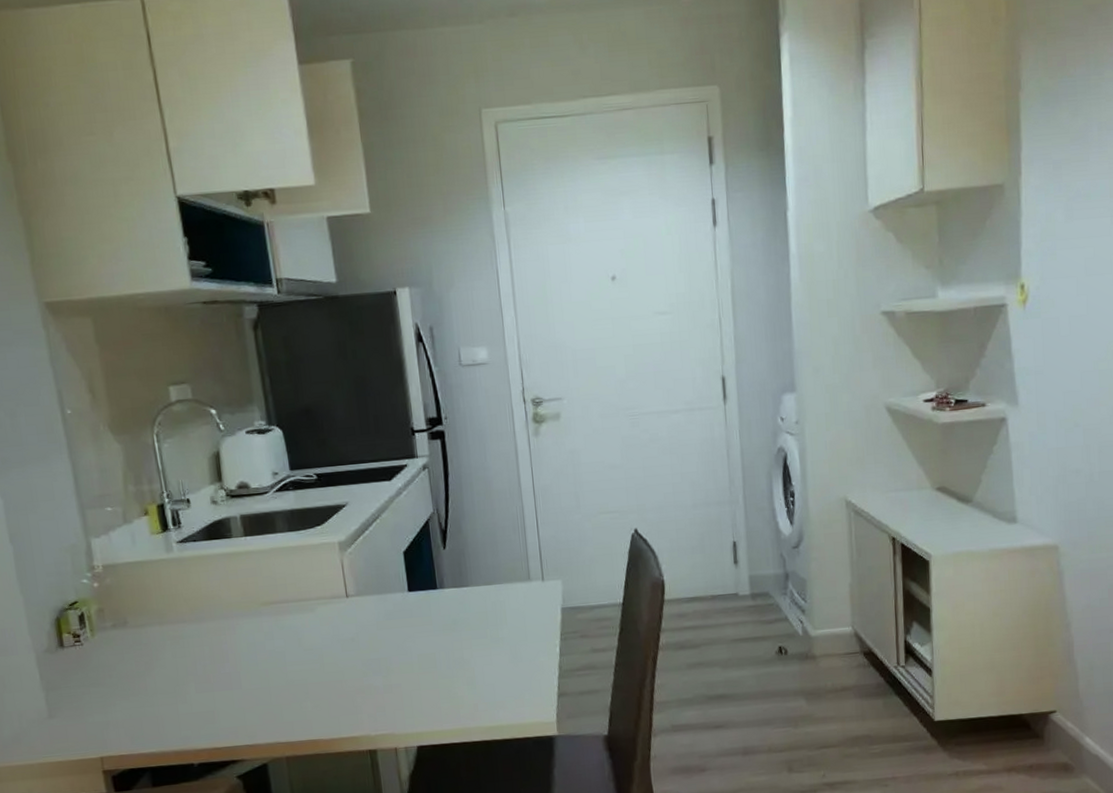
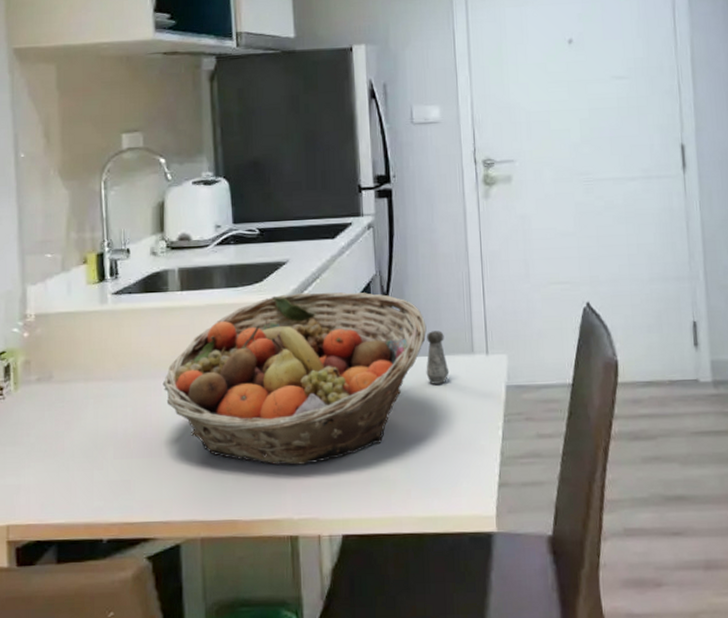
fruit basket: none [235,530,485,690] -> present [162,292,427,465]
salt shaker: none [485,561,508,610] -> present [426,331,450,384]

